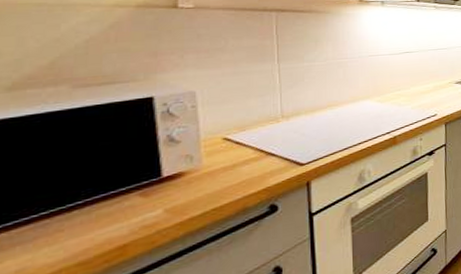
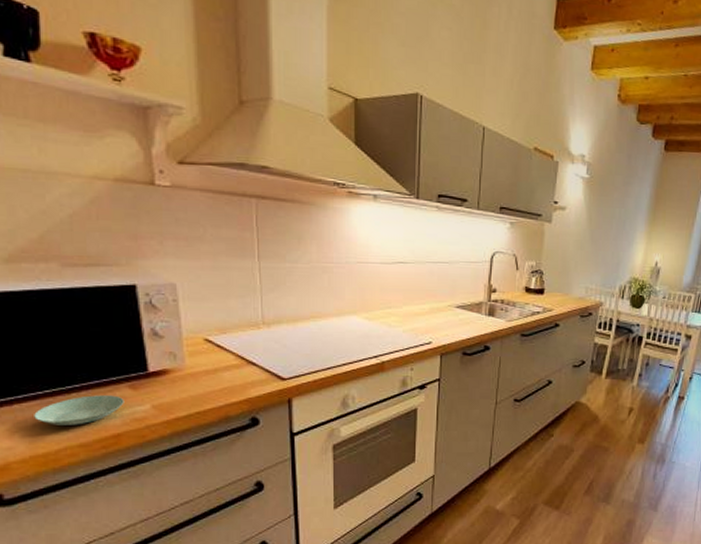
saucer: none [24,205,134,248] -> present [34,395,124,425]

